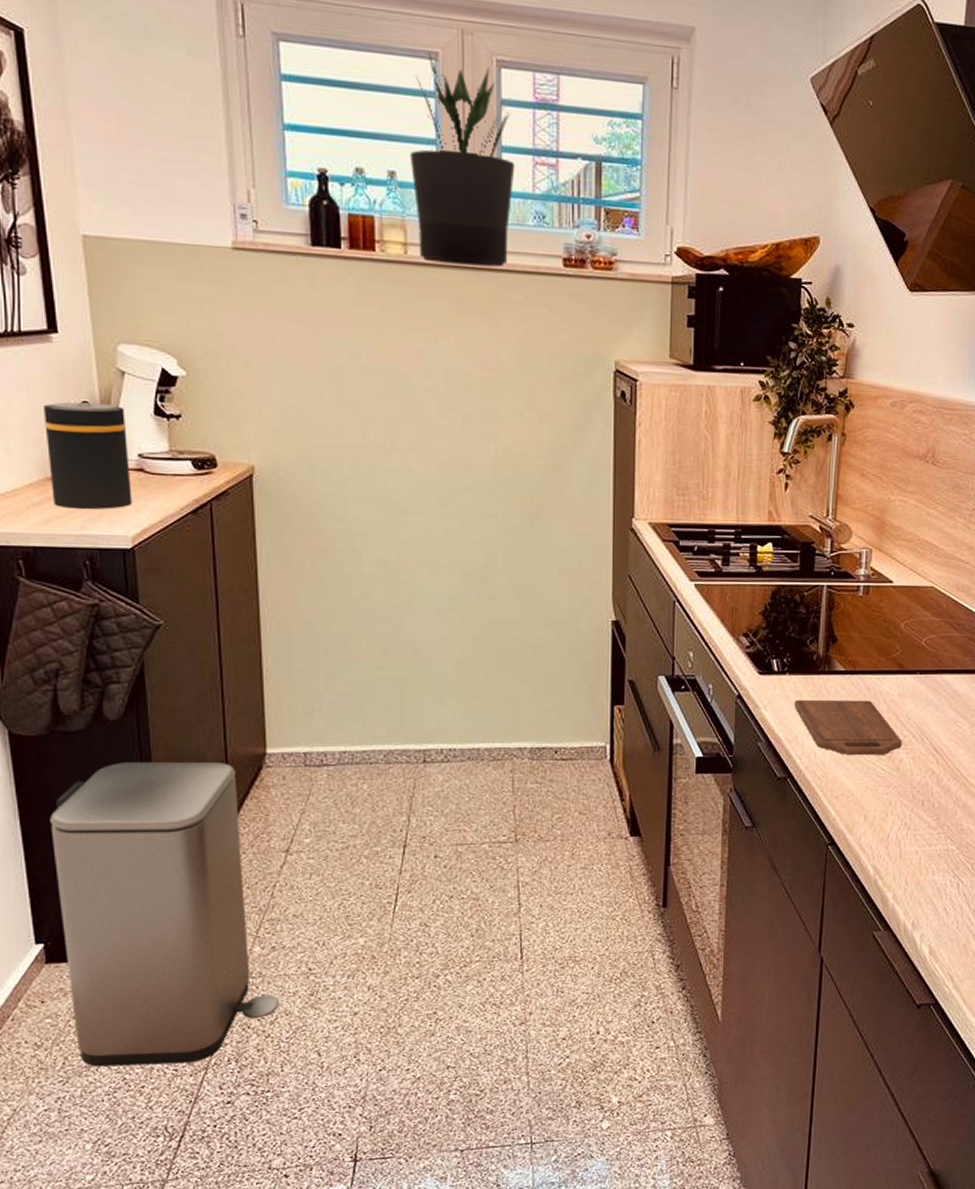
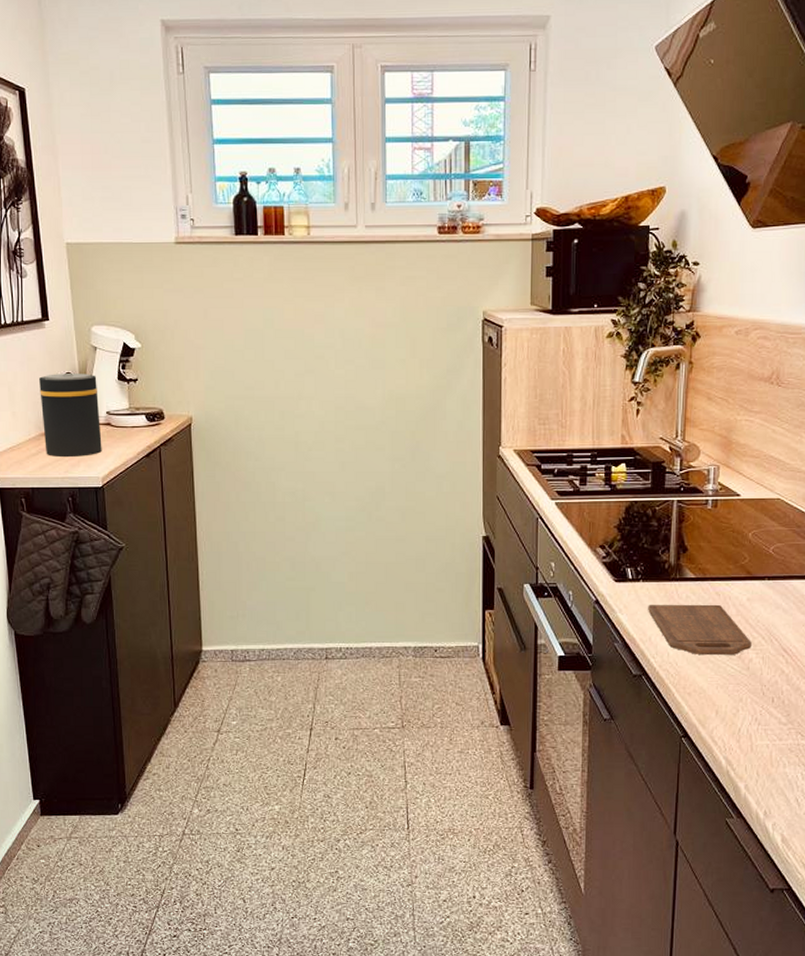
pedal bin: present [50,762,279,1067] -> none [44,657,213,902]
planter: present [409,52,515,268] -> none [311,67,397,240]

